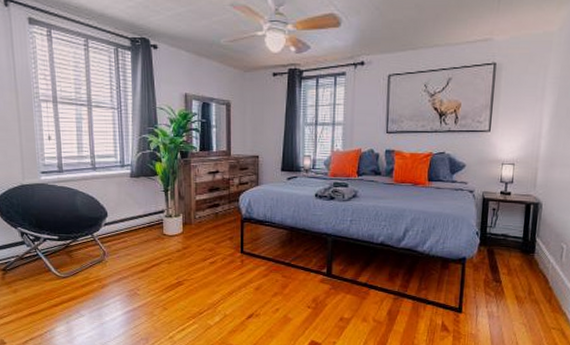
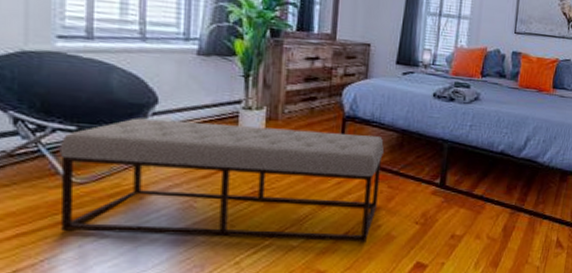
bench: none [49,228,276,323] -> present [59,117,384,242]

